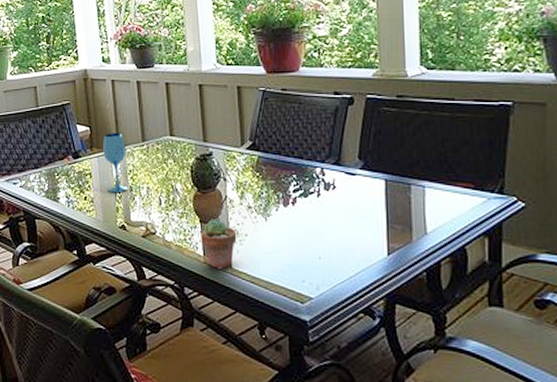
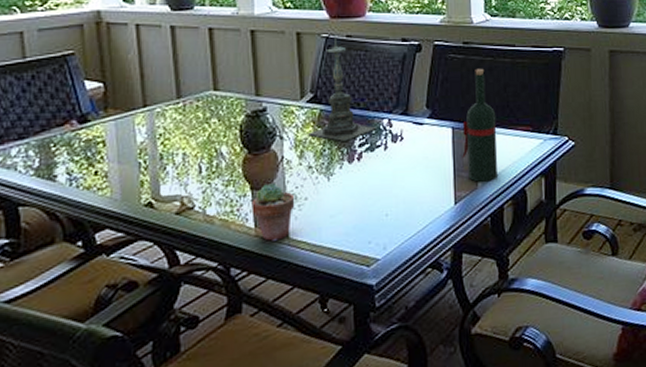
wineglass: present [103,133,128,193] -> none [122,88,158,164]
candle holder: none [248,88,311,186] -> present [308,34,378,141]
wine bottle: none [395,122,434,236] -> present [462,68,498,182]

